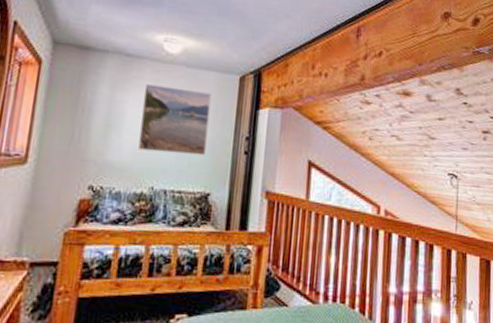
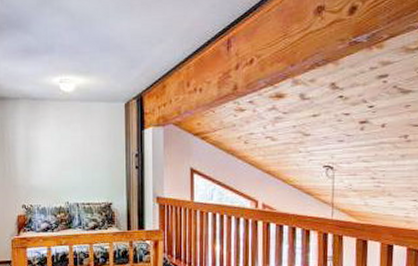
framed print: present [138,84,211,156] -> none [50,120,104,174]

